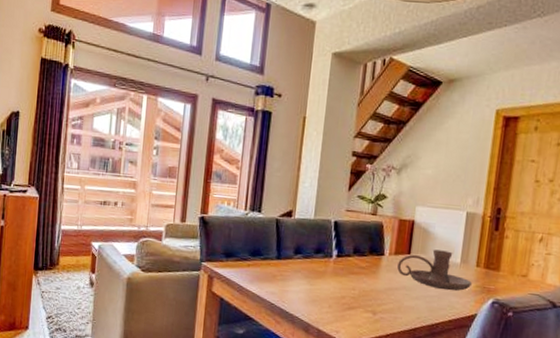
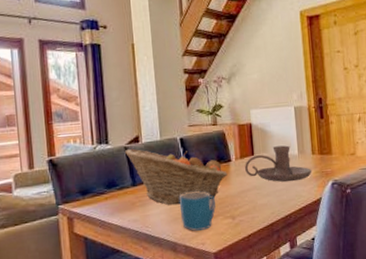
fruit basket: none [275,221,377,289] -> present [124,148,228,205]
mug: none [319,277,359,318] -> present [180,191,216,231]

